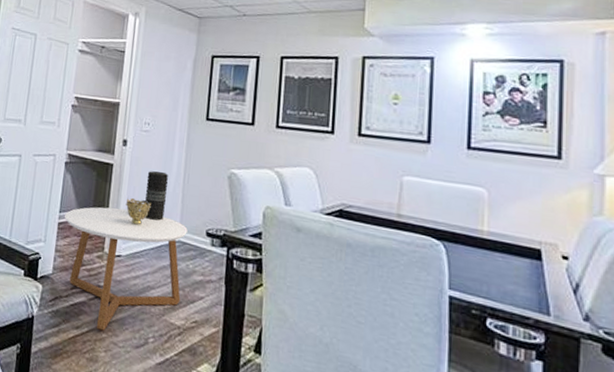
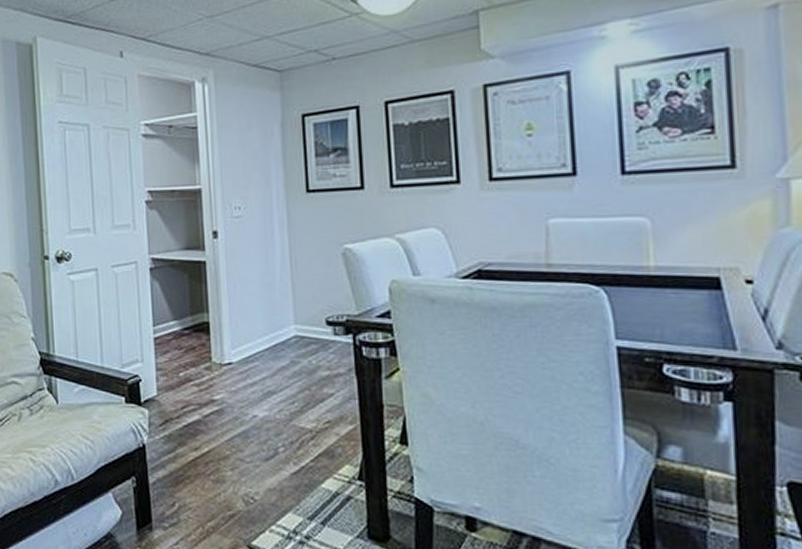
coffee table: present [64,207,188,331] -> none [159,310,308,448]
decorative bowl: present [125,198,151,225] -> none [227,297,258,326]
vase: present [145,171,169,221] -> none [247,261,275,317]

